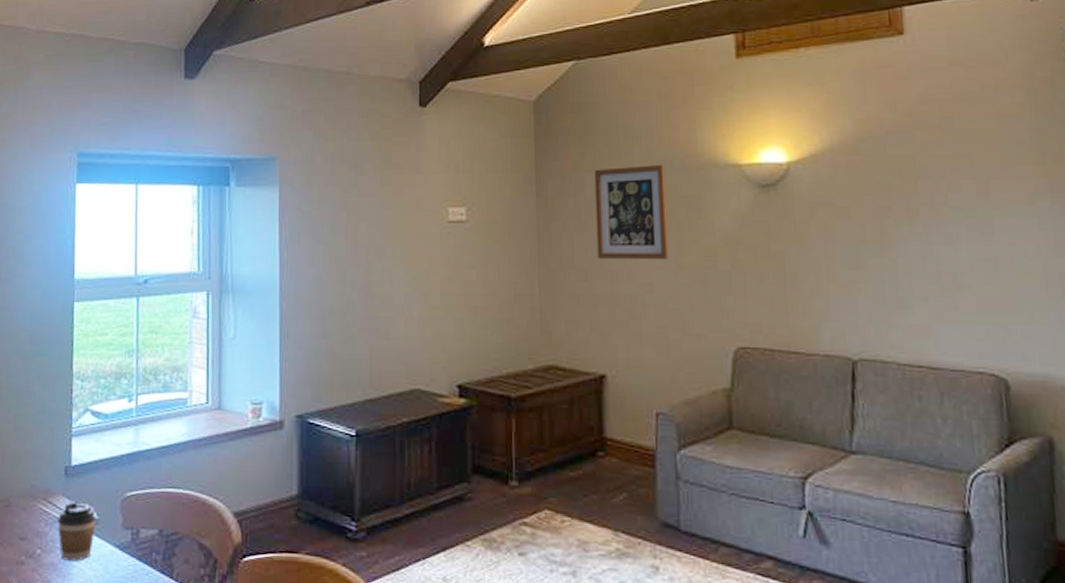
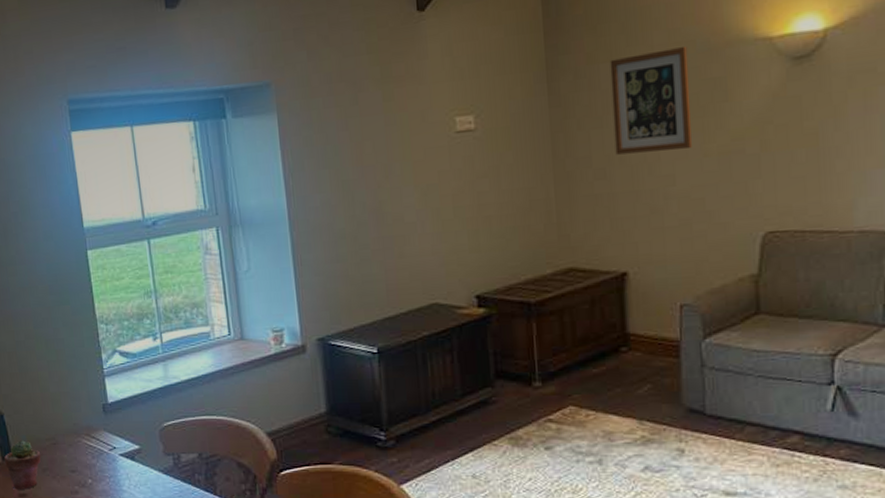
coffee cup: present [57,500,98,561] -> none [102,434,140,487]

